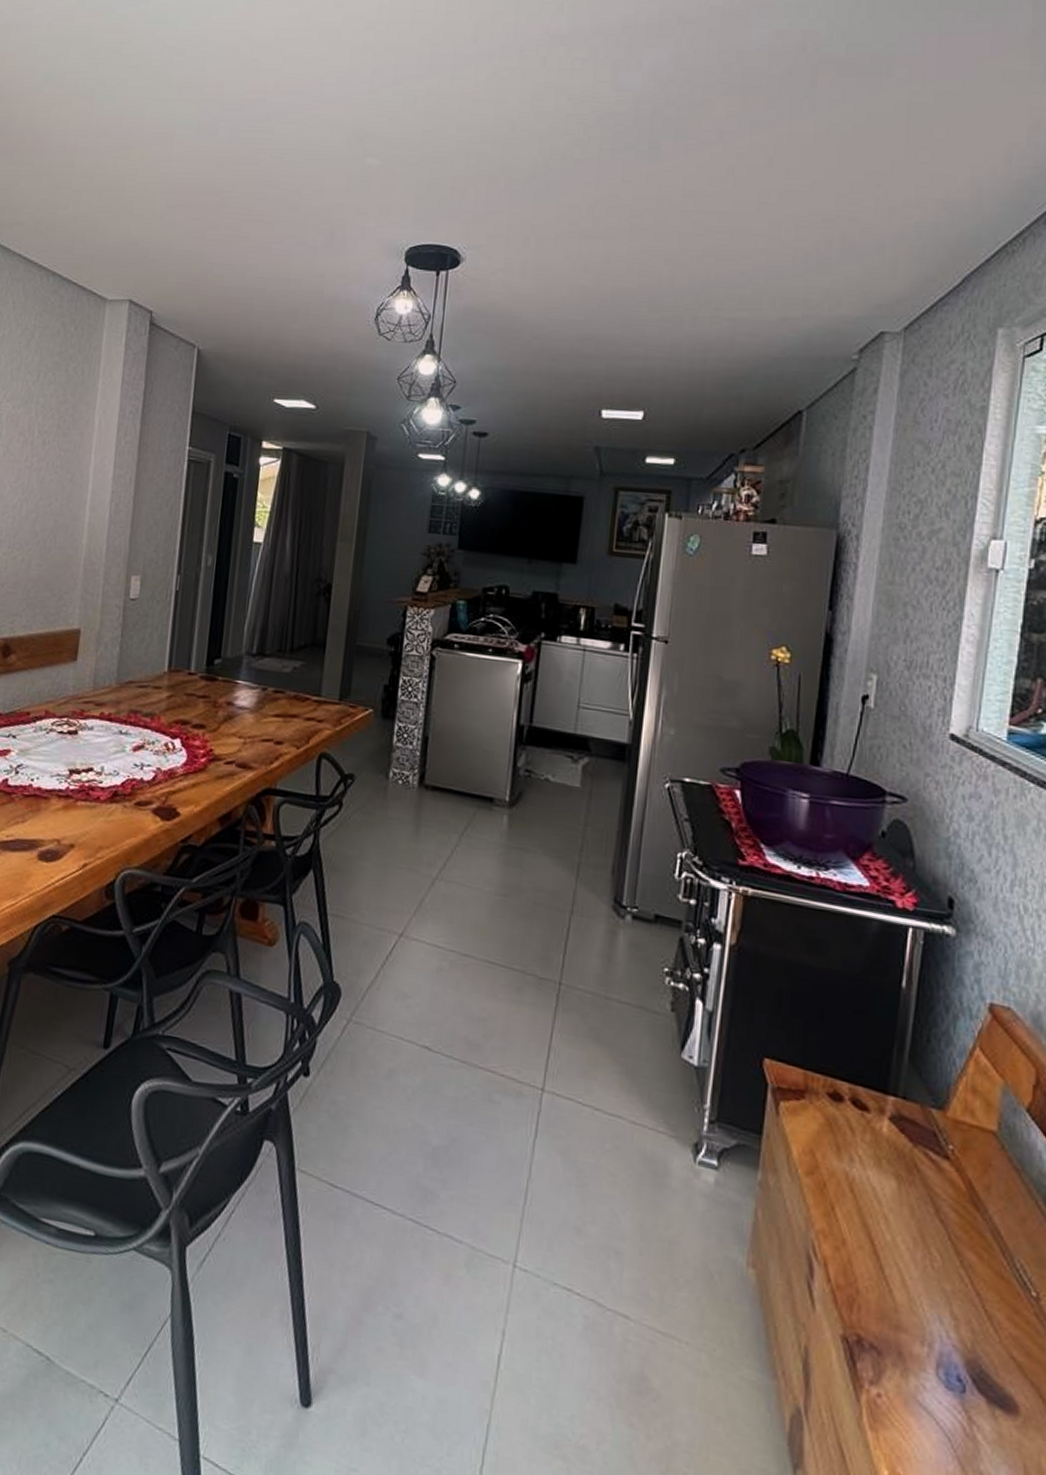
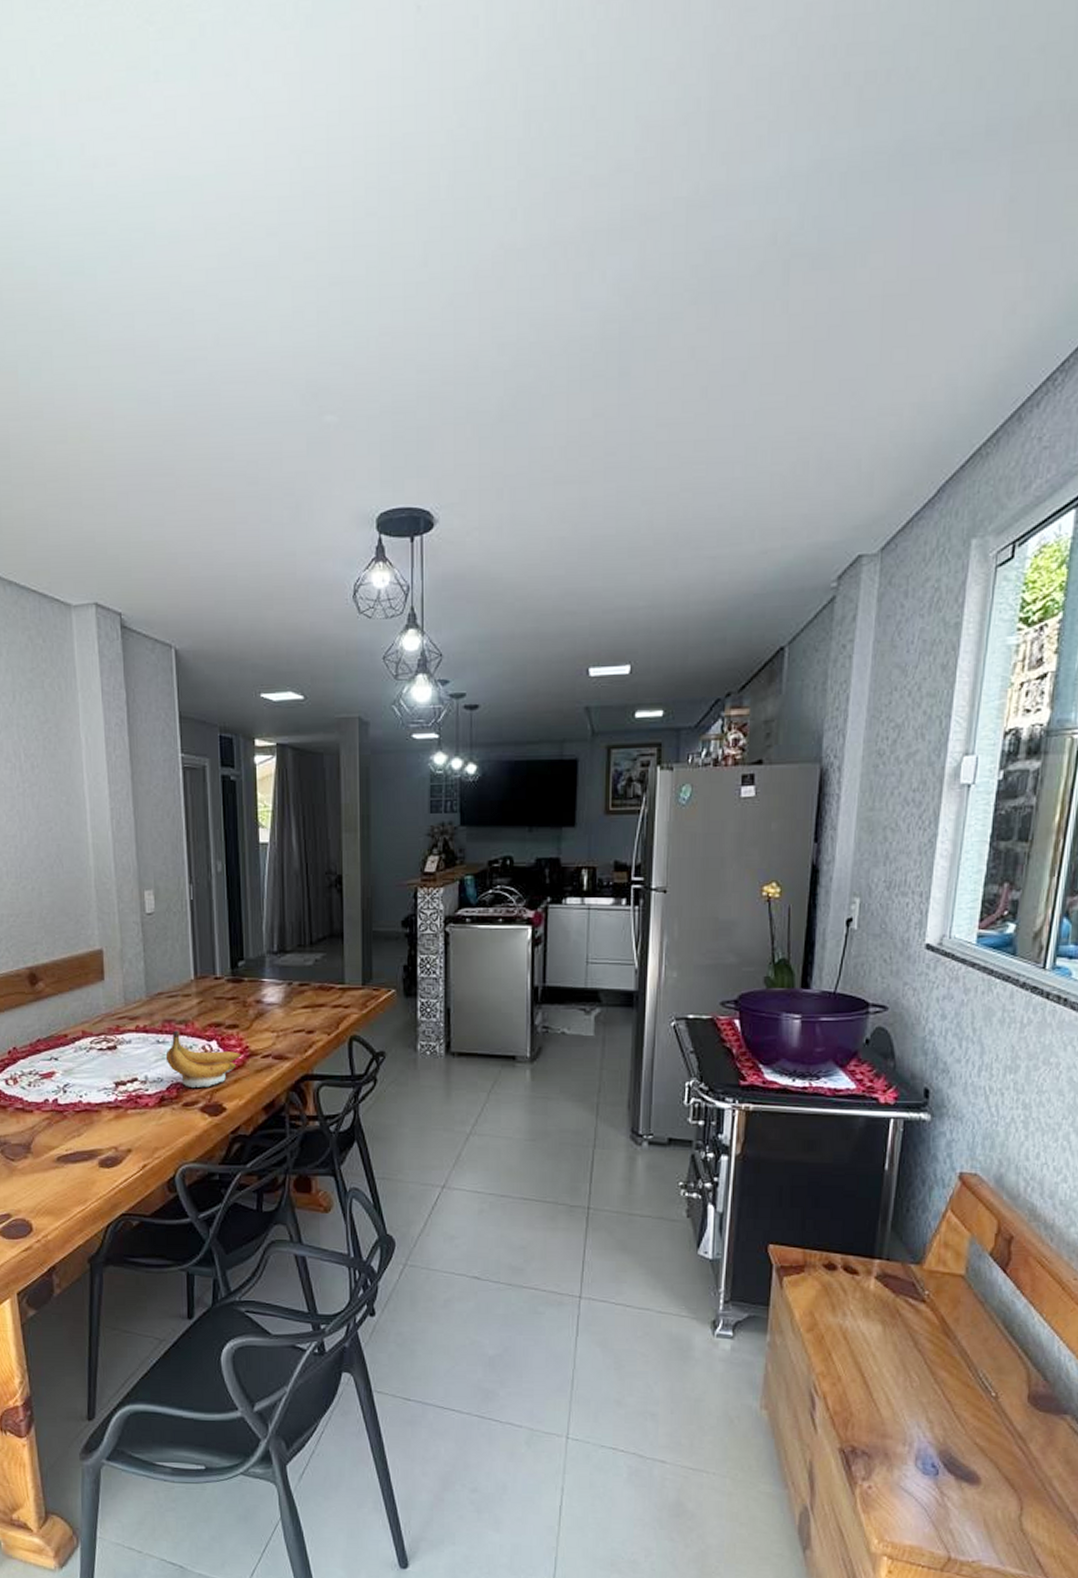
banana: none [125,722,205,788] -> present [165,1030,242,1087]

